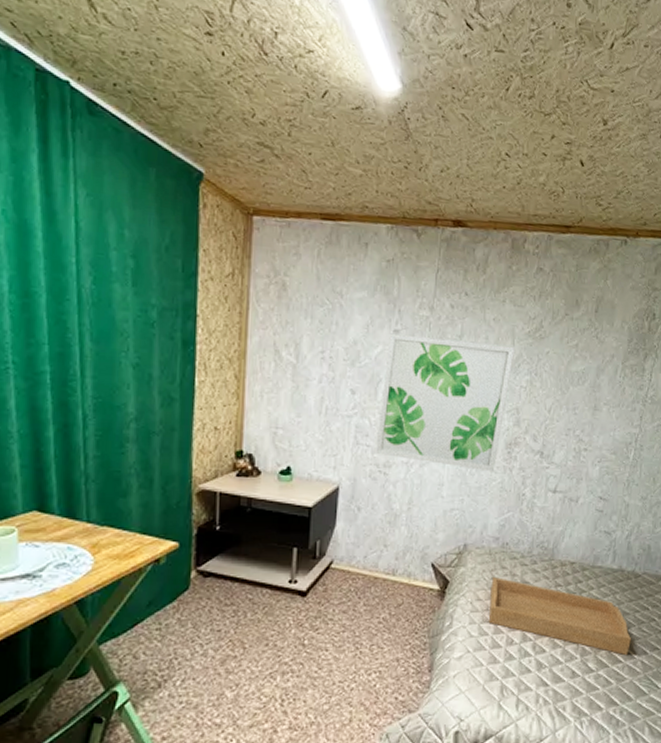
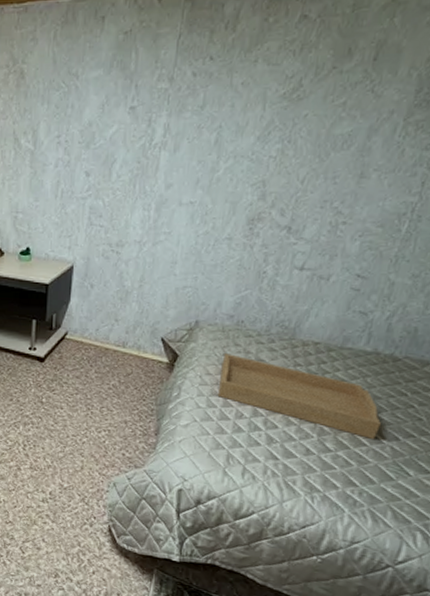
wall art: present [375,333,516,472] -> none [109,110,267,249]

